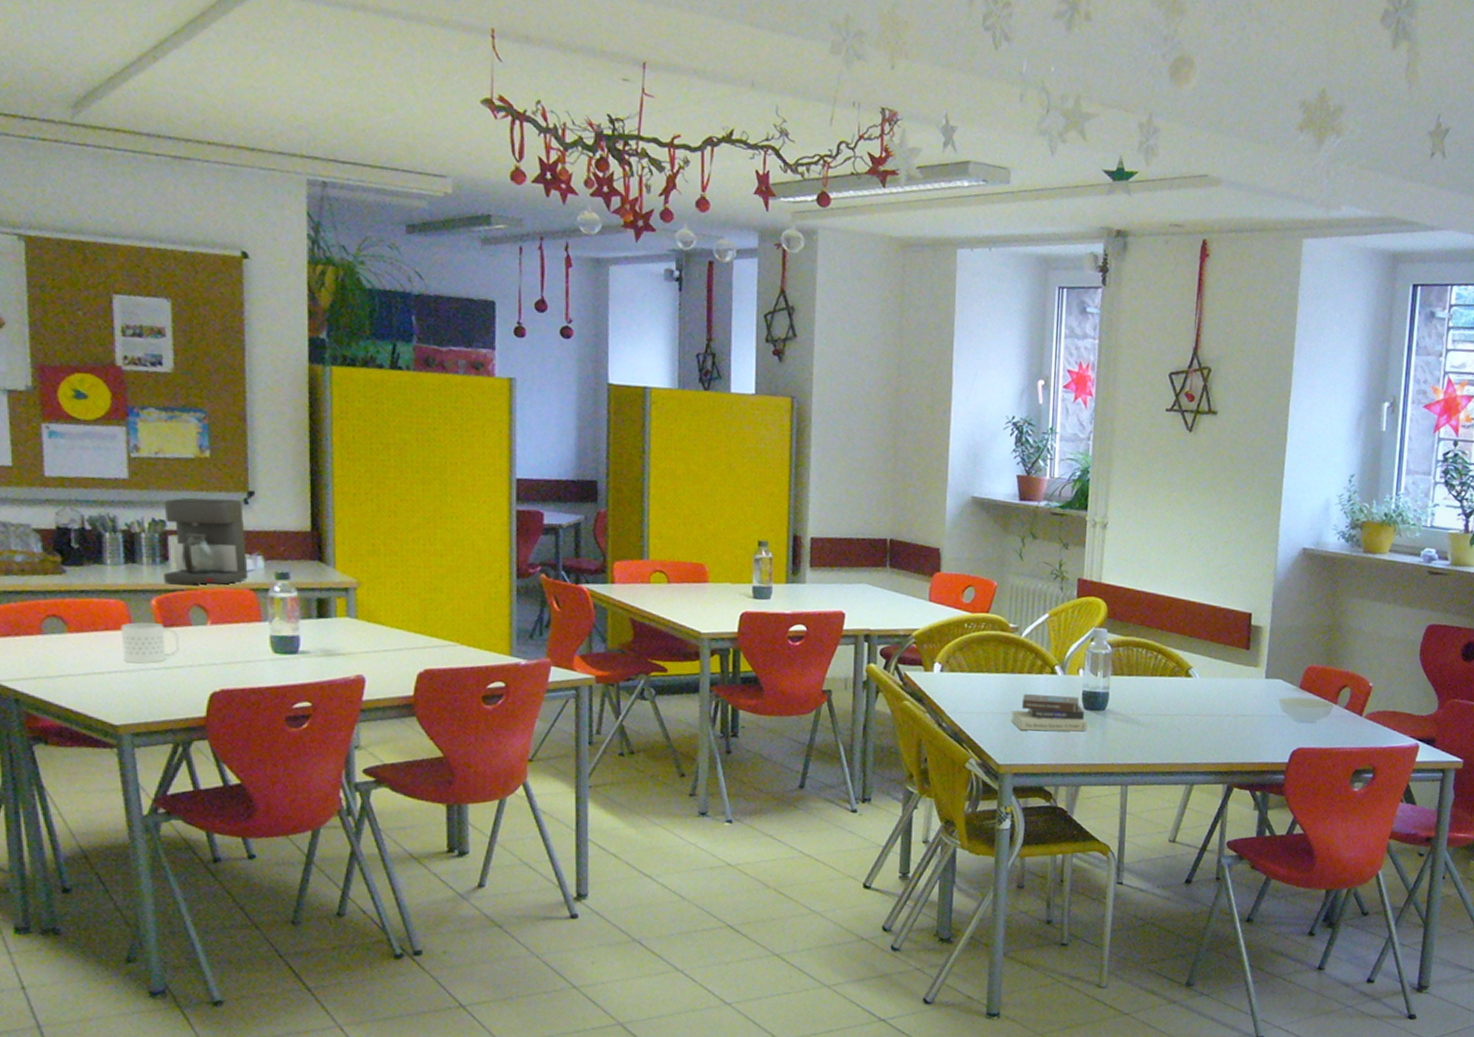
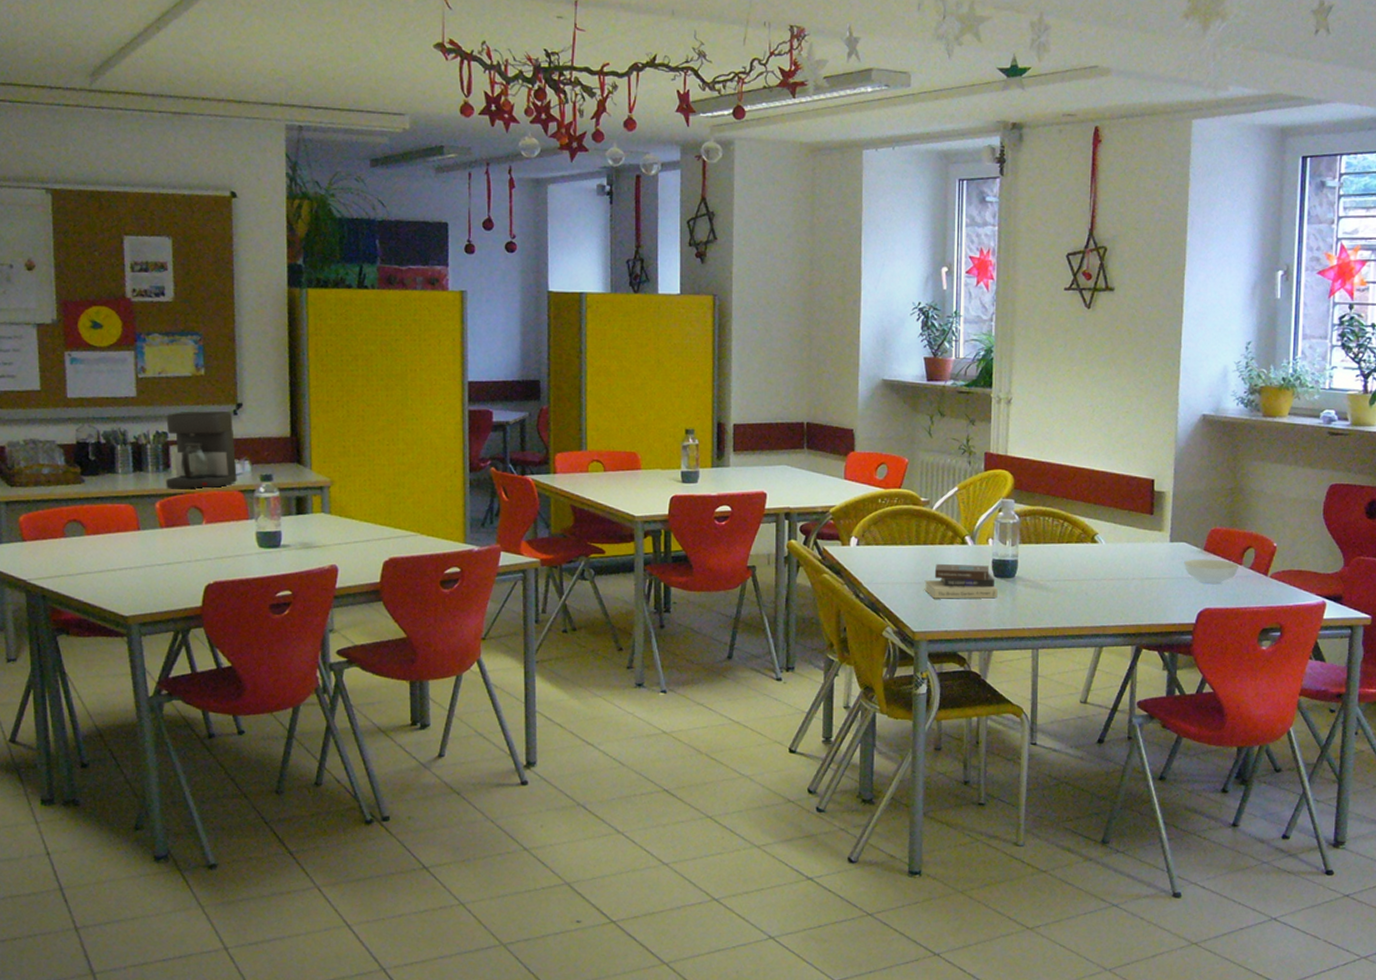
mug: present [121,622,179,664] -> none [130,524,179,561]

